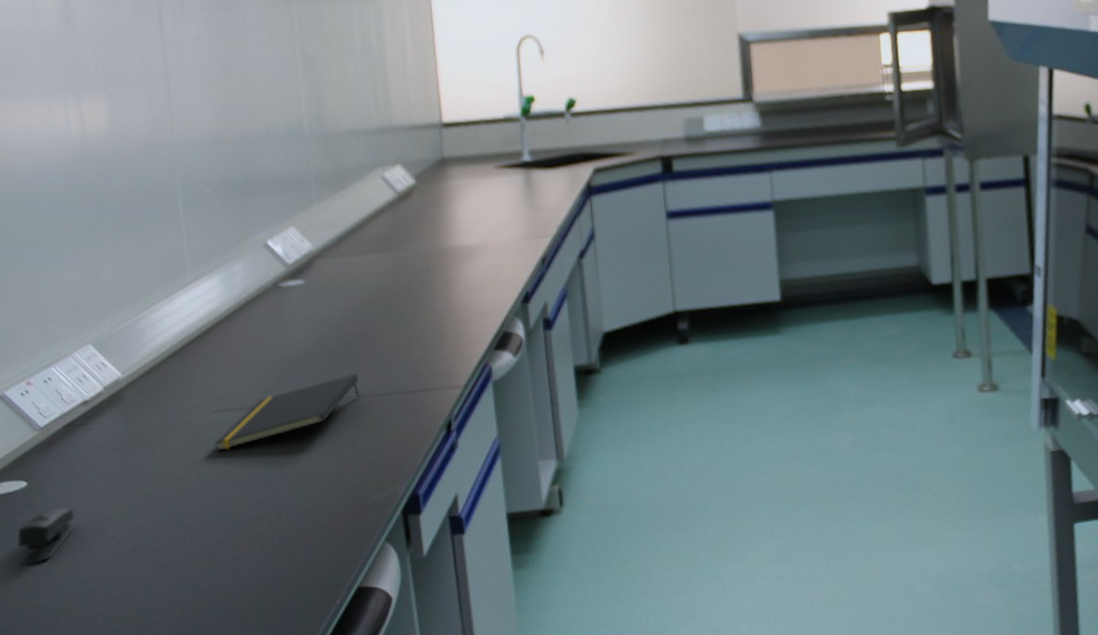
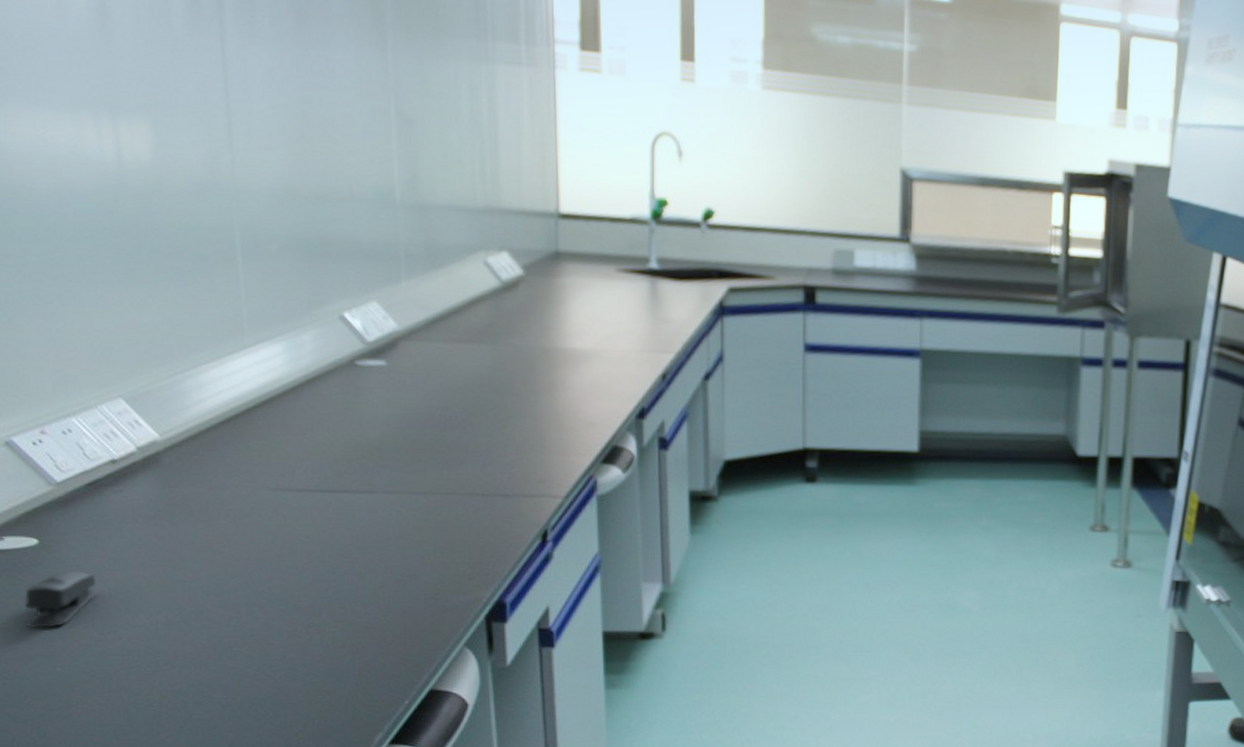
notepad: present [214,374,360,451] -> none [270,469,445,532]

